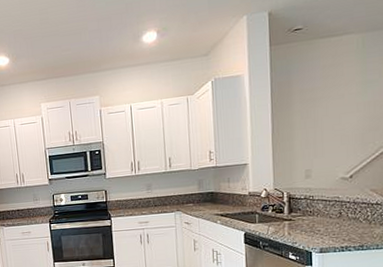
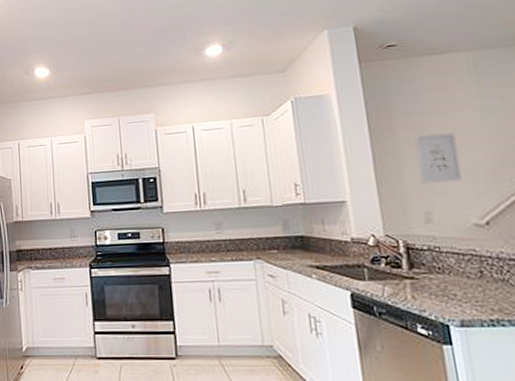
wall art: none [306,105,339,148] -> present [414,132,462,184]

